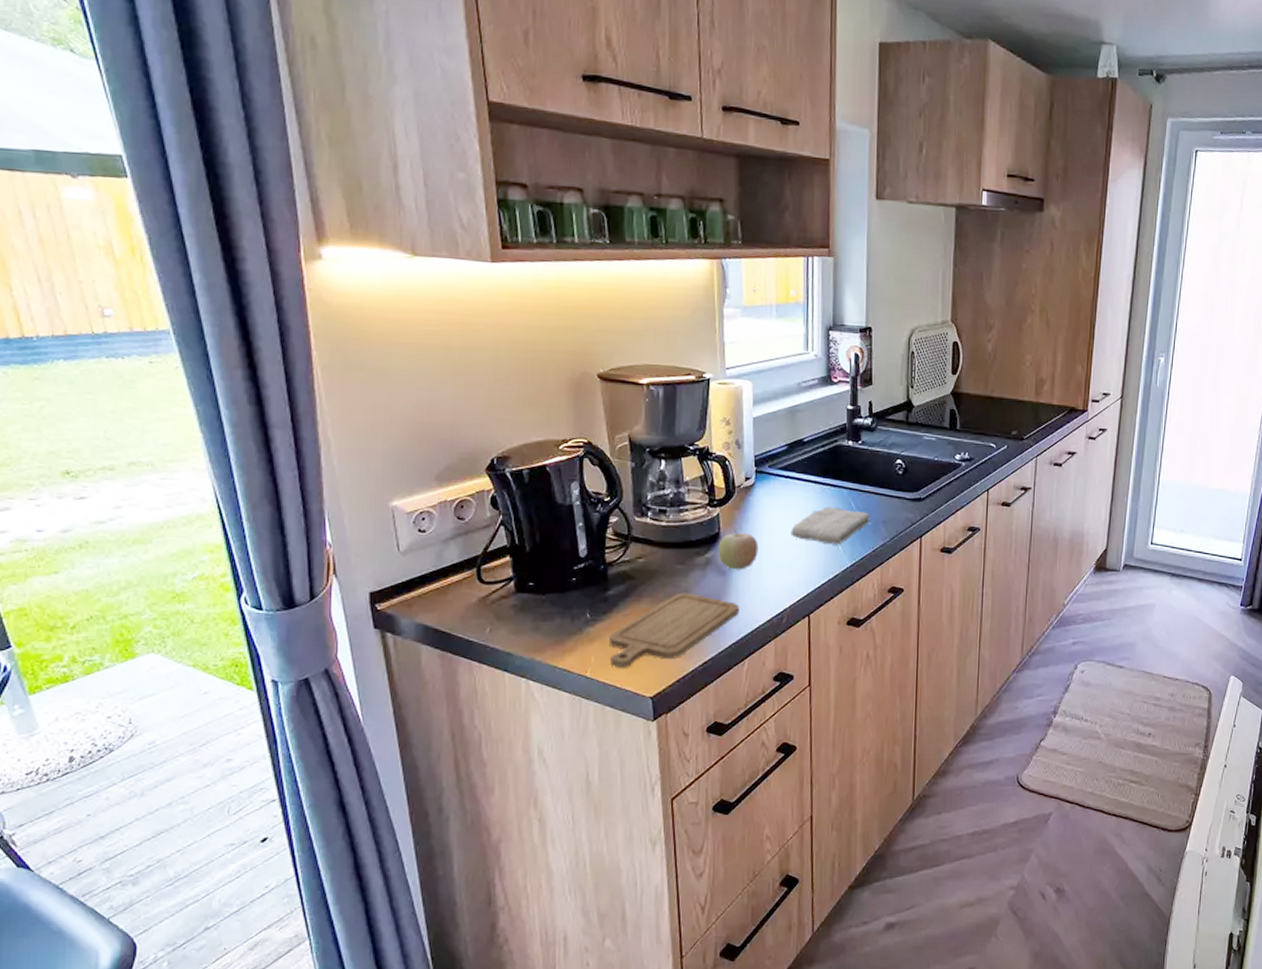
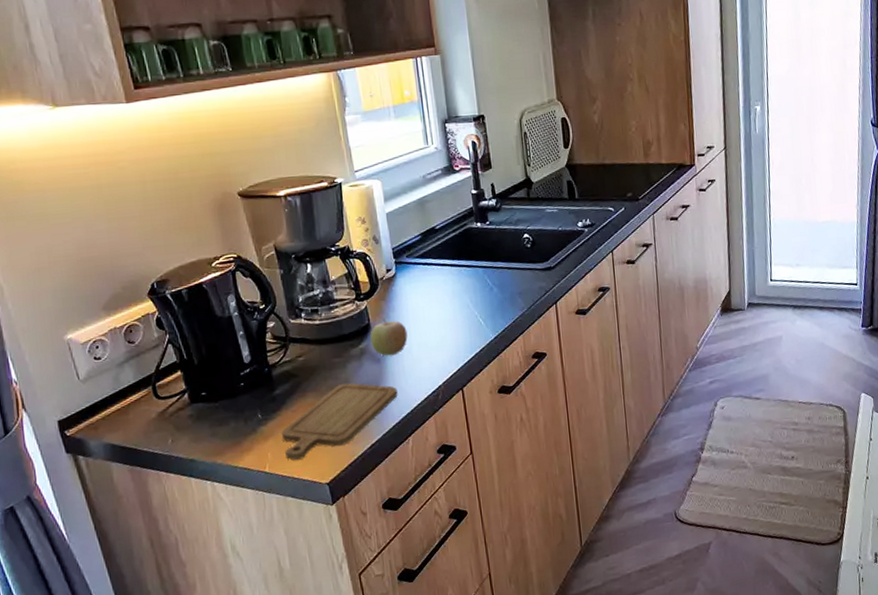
washcloth: present [791,507,870,545] -> none [435,285,507,321]

